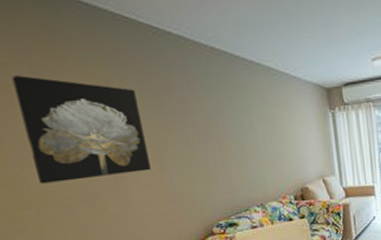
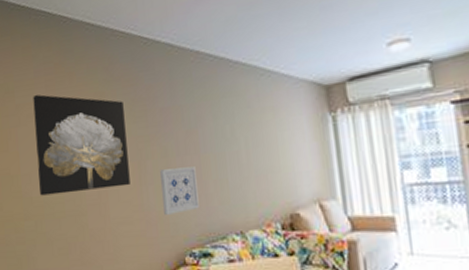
wall art: none [182,152,223,195] -> present [160,166,199,215]

